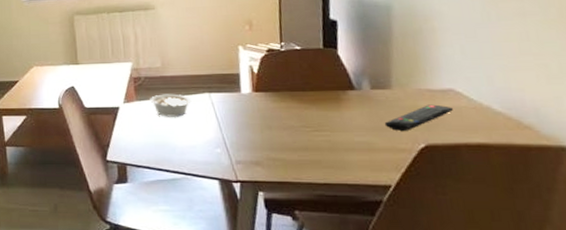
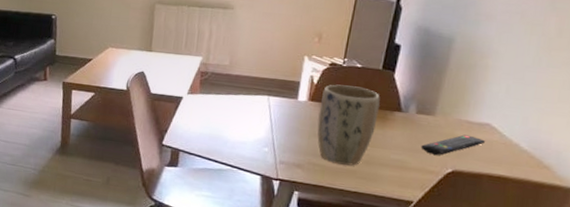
legume: present [150,94,192,118] -> none [212,91,251,115]
plant pot: none [266,70,331,155] -> present [317,84,380,166]

